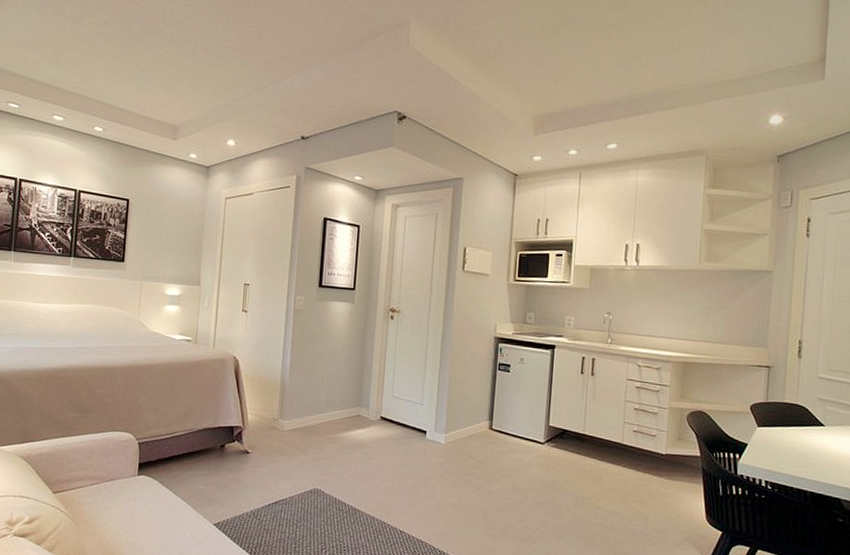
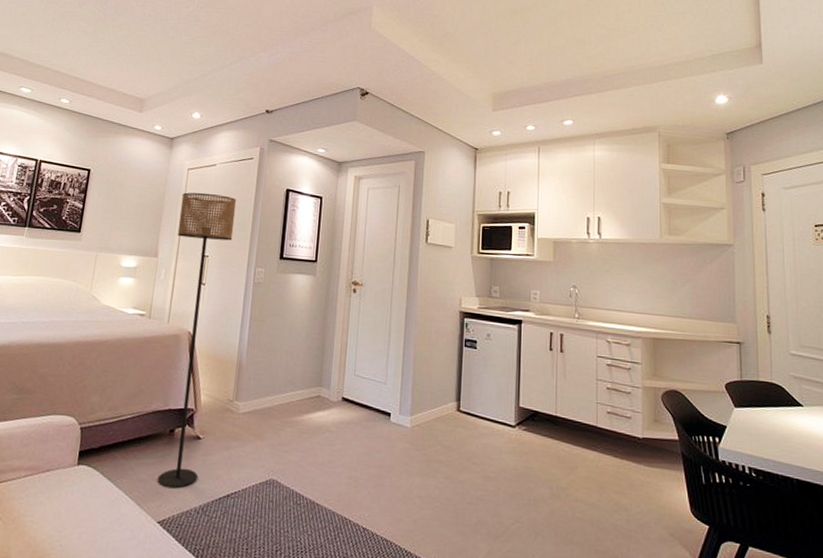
floor lamp: none [211,221,275,496] -> present [157,192,237,489]

